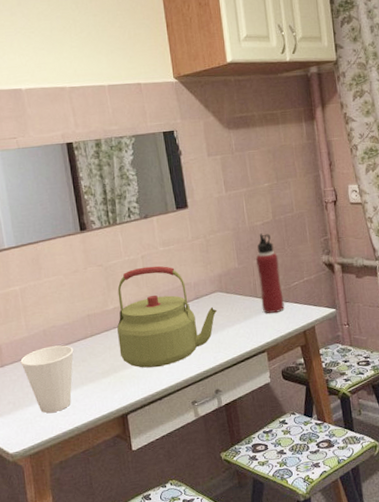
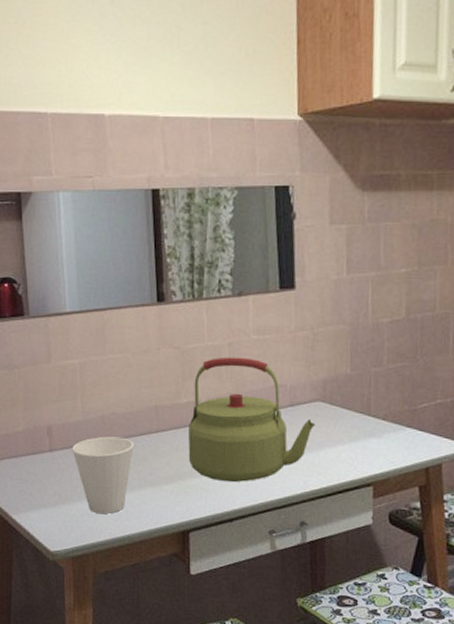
water bottle: present [256,233,284,313] -> none [374,334,405,439]

